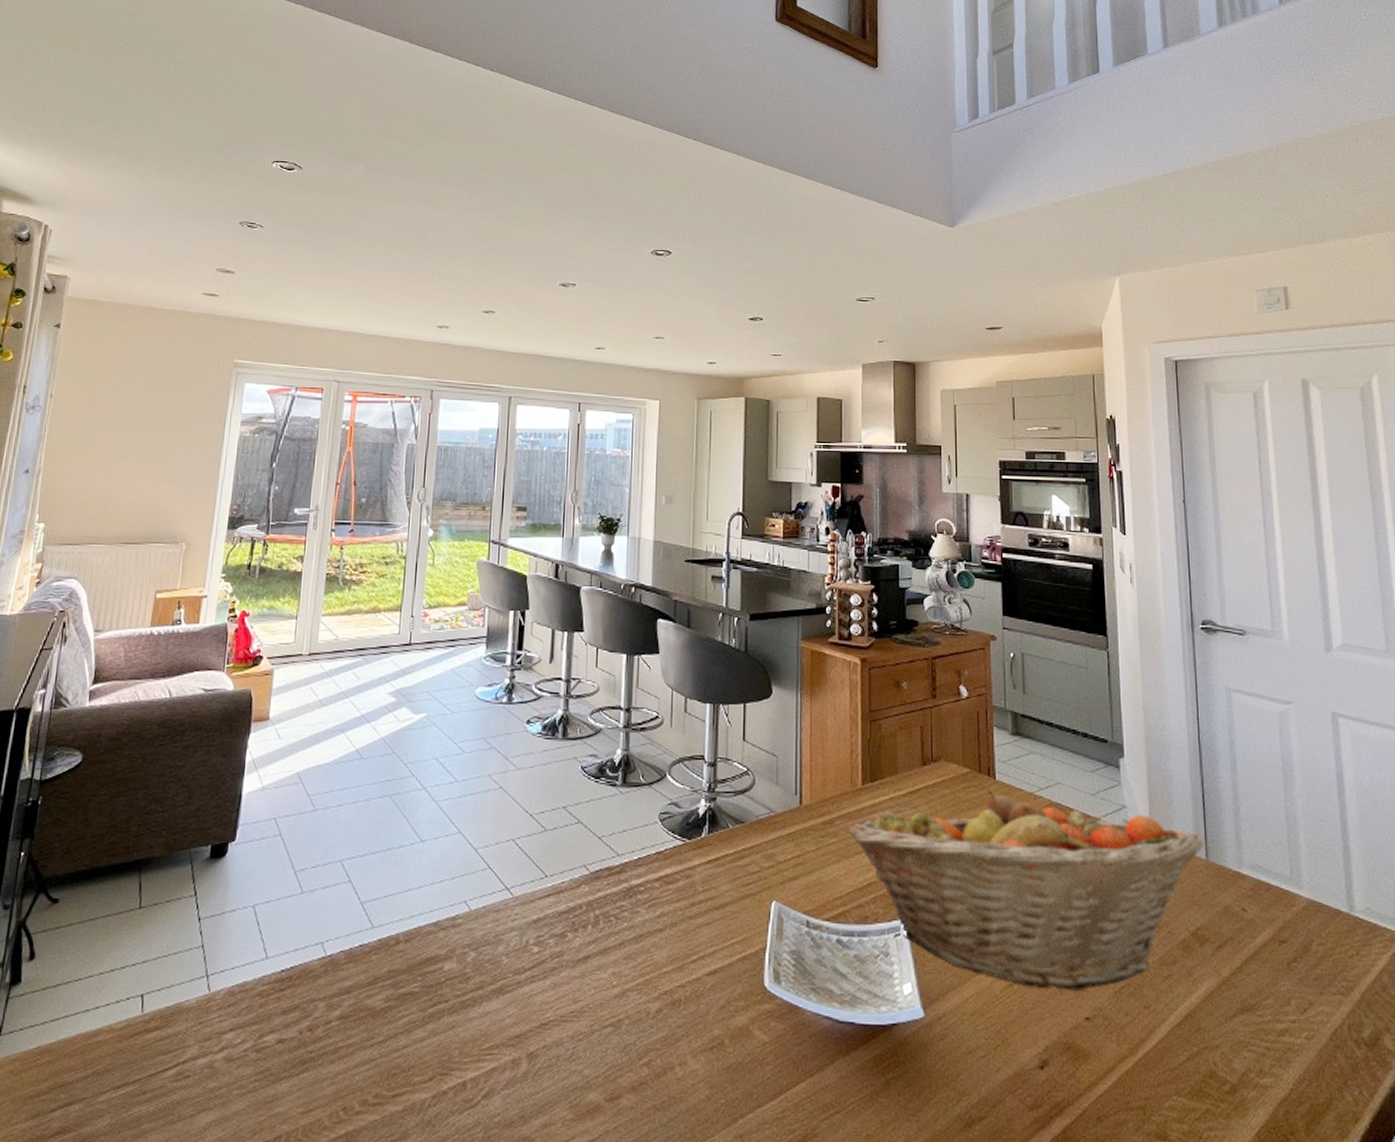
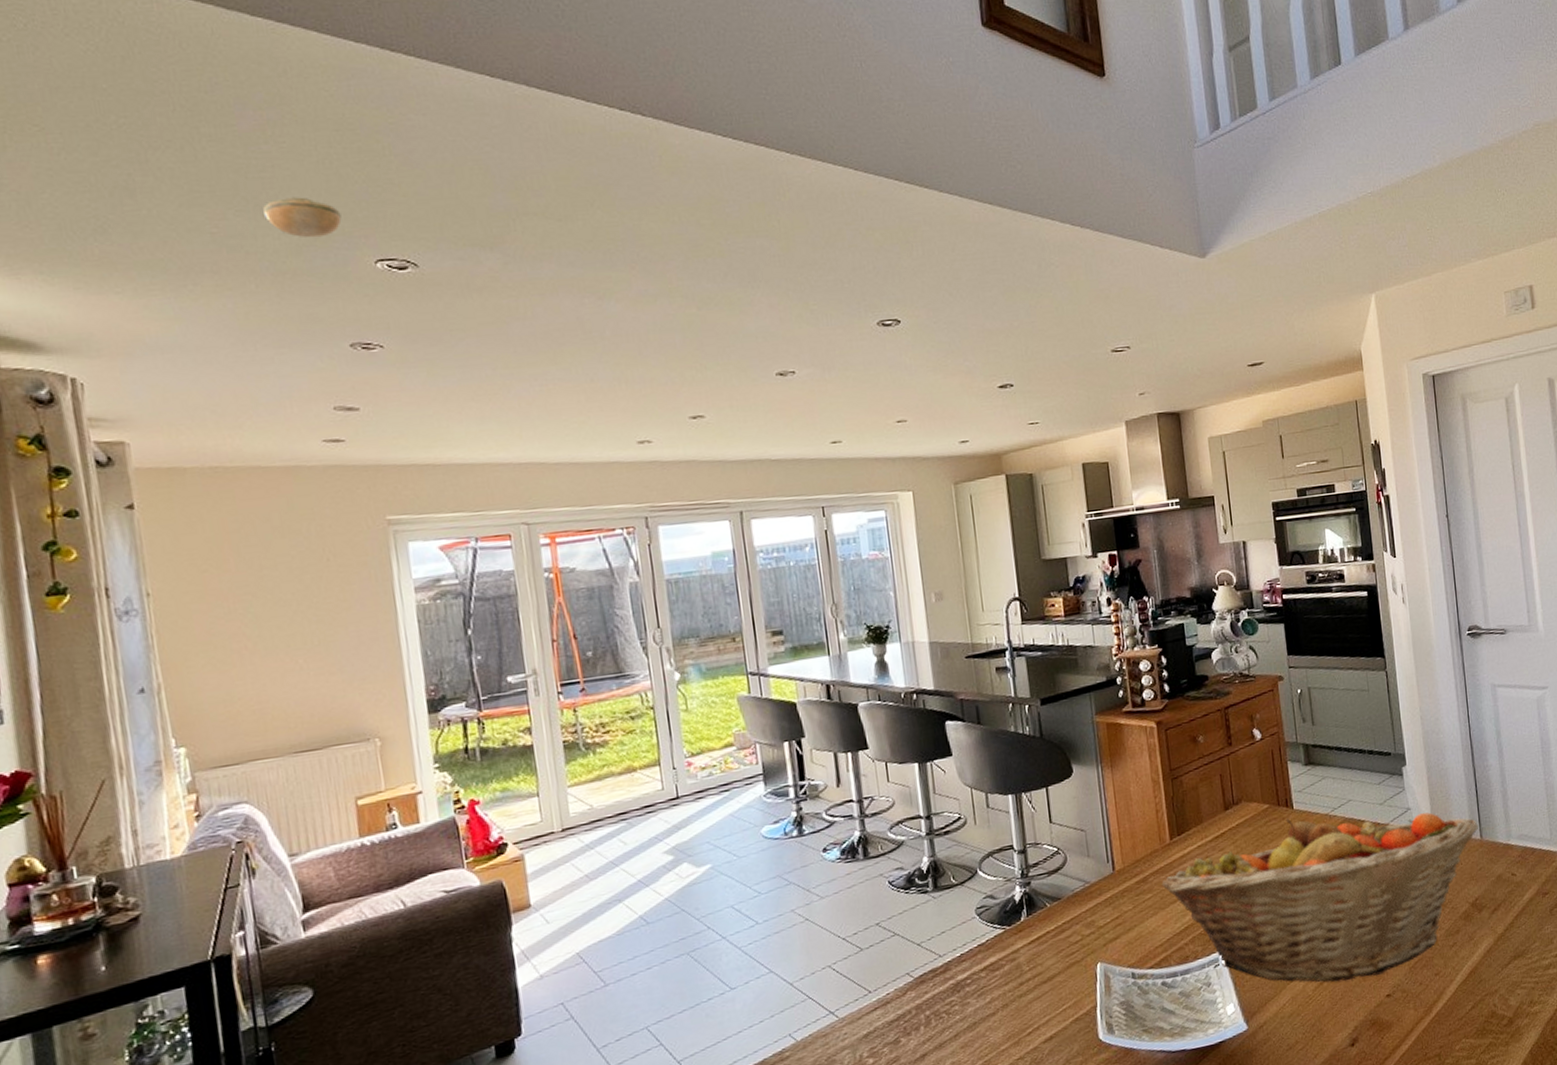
smoke detector: none [204,110,257,141] -> present [263,197,342,238]

